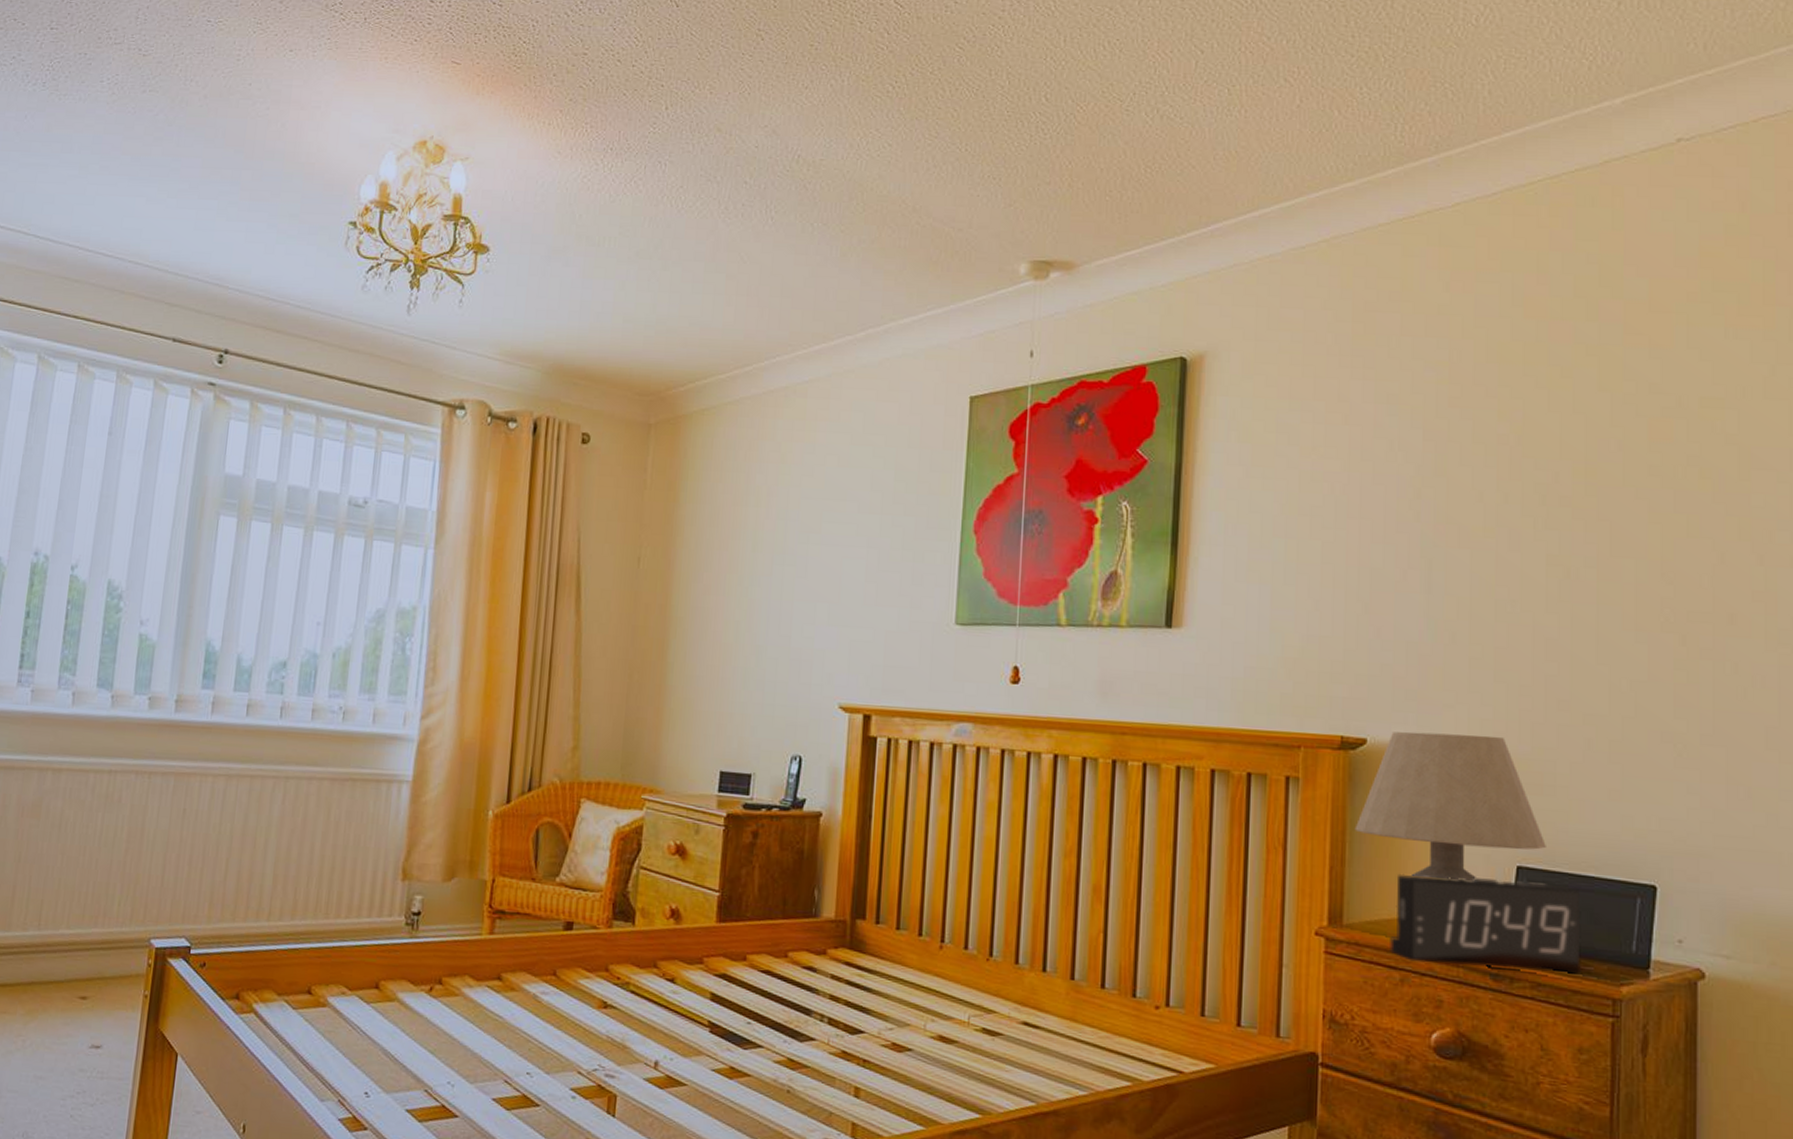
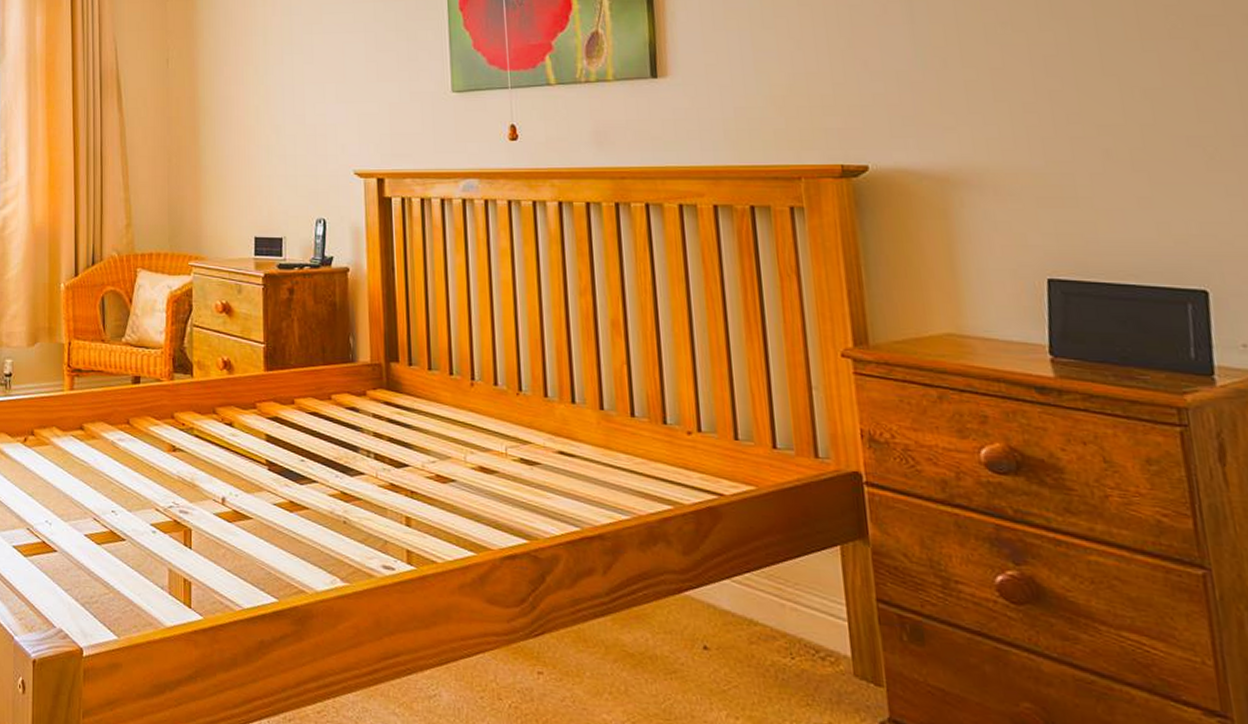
table lamp: present [1354,731,1546,881] -> none [868,153,1077,297]
alarm clock: present [1390,873,1581,974] -> none [919,293,1136,384]

